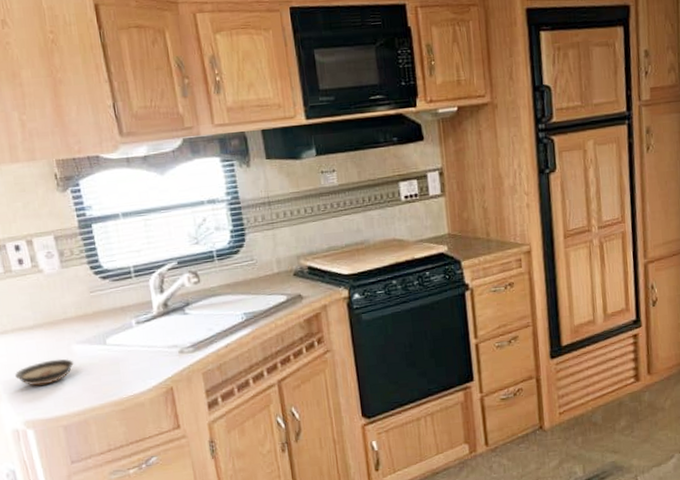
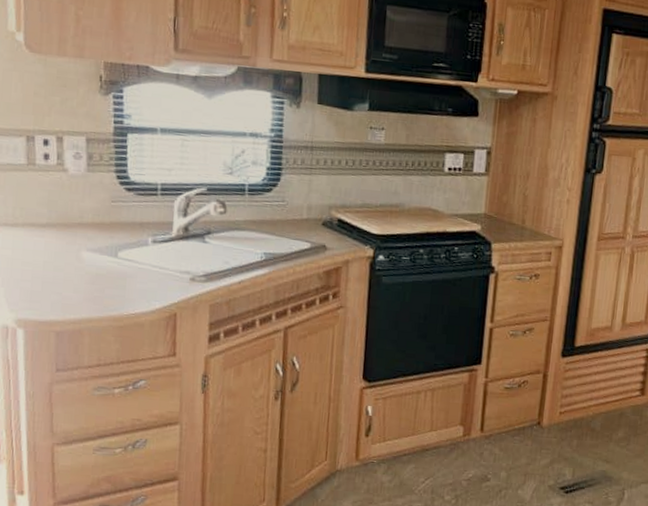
saucer: present [14,358,74,386] -> none [15,262,80,287]

